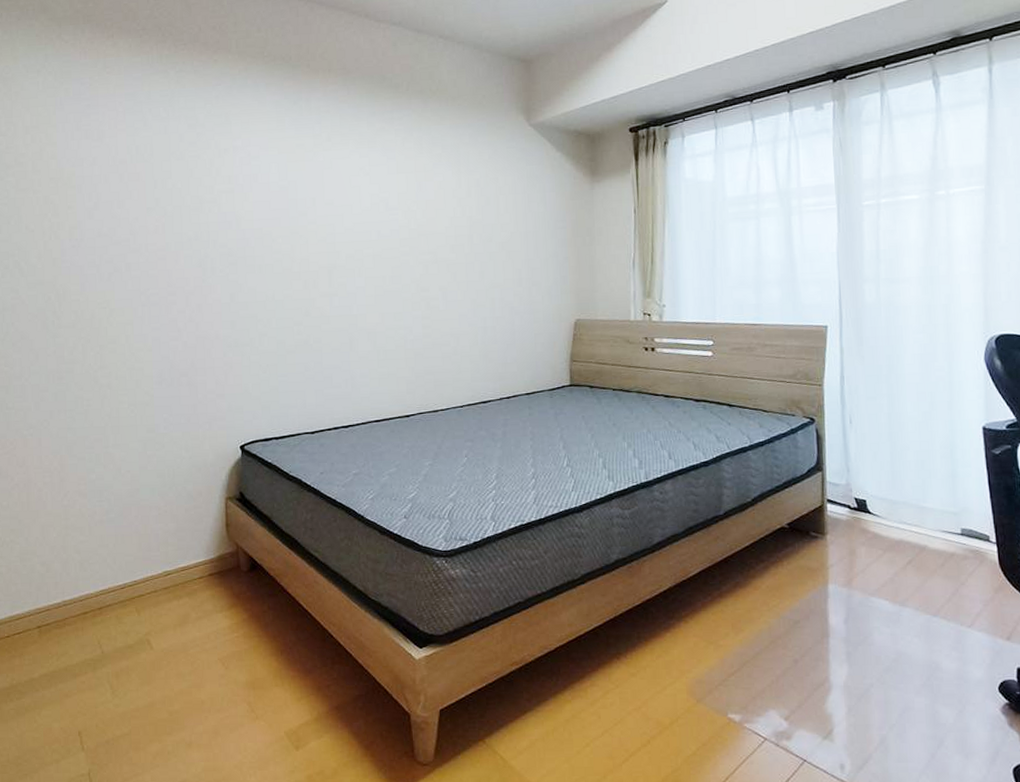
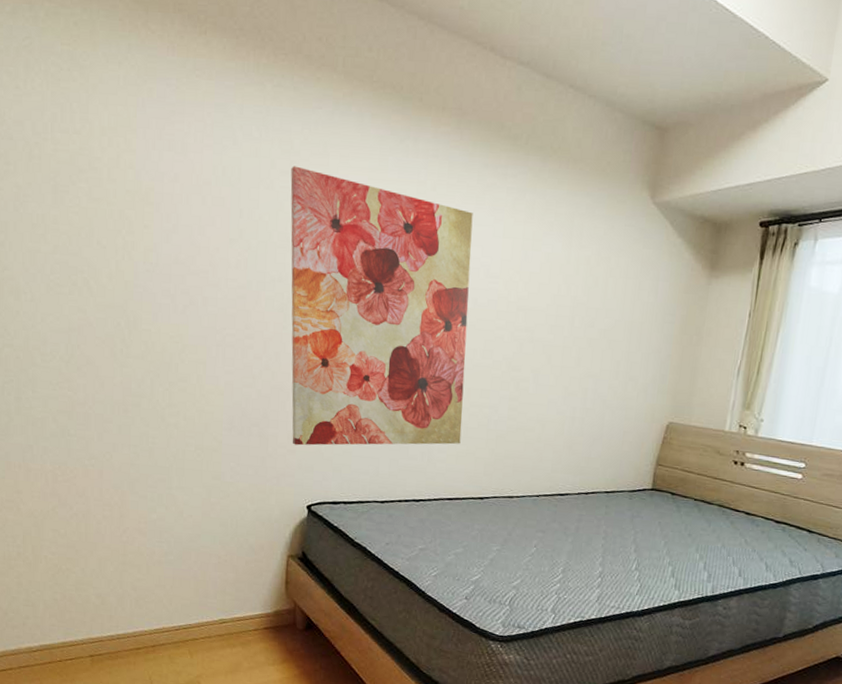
wall art: none [198,136,381,389] -> present [290,166,473,446]

